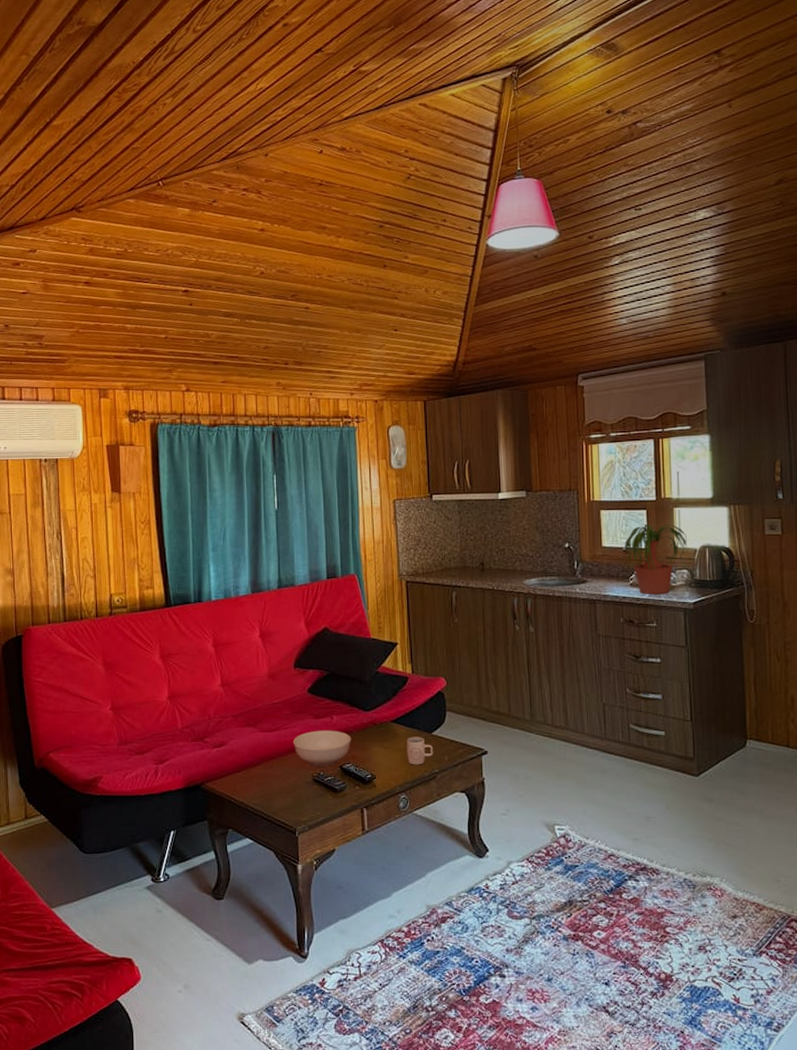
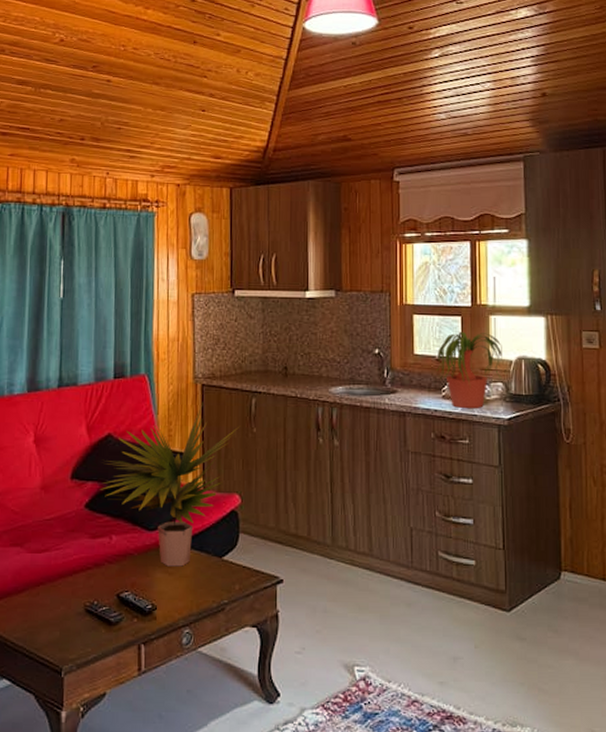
bowl: present [293,730,351,766] -> none [65,552,132,595]
plant: none [320,597,442,742] -> present [100,402,239,567]
mug: present [407,737,433,765] -> none [193,562,223,595]

